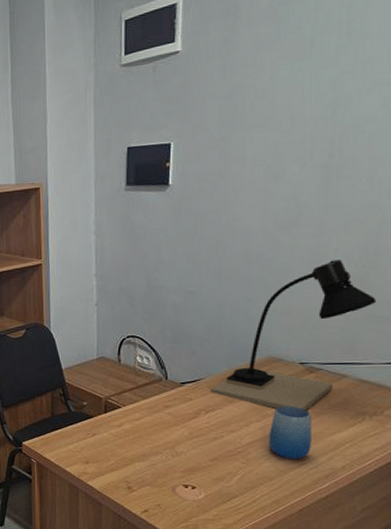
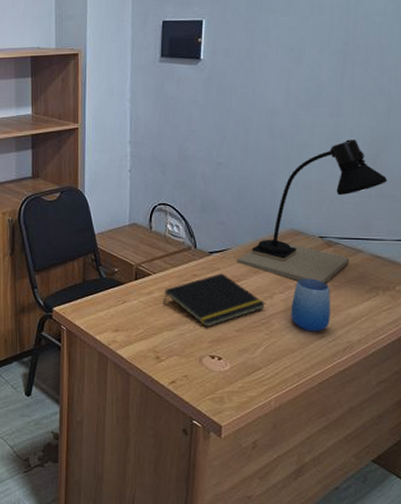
notepad: none [134,403,242,458] -> present [164,273,266,328]

